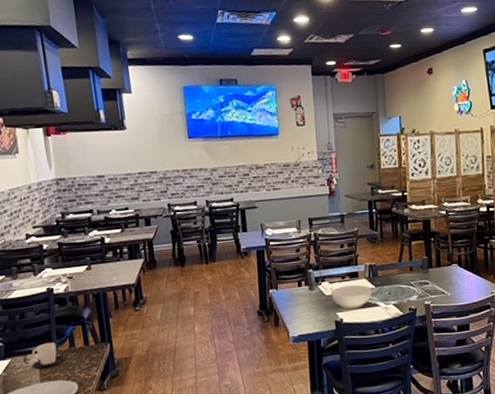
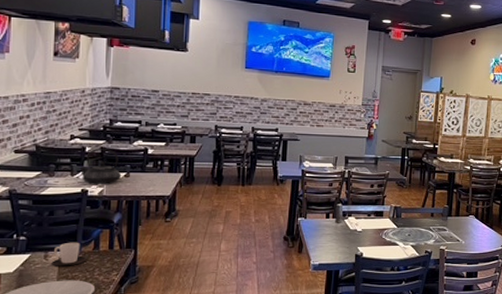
teapot: none [40,243,84,281] -> present [79,149,122,184]
bowl: present [330,284,373,309] -> none [355,223,394,245]

